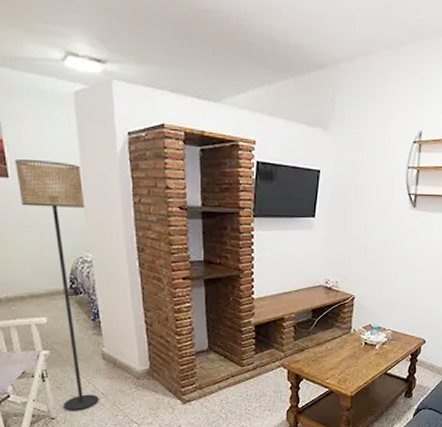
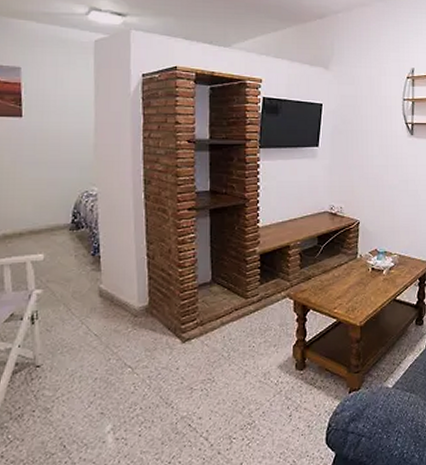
floor lamp: present [15,159,99,410] -> none [30,101,96,356]

